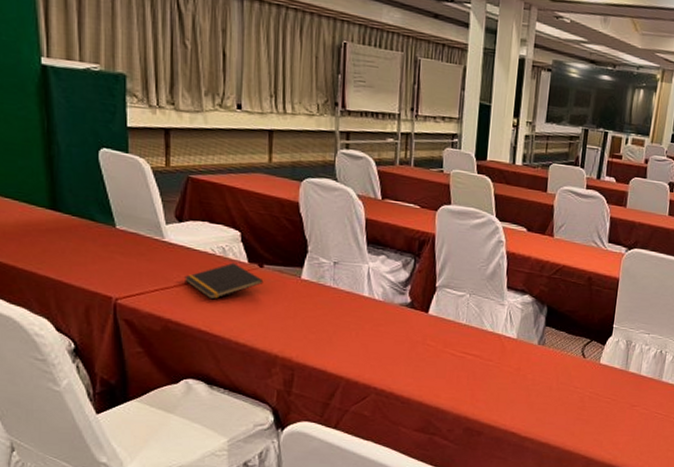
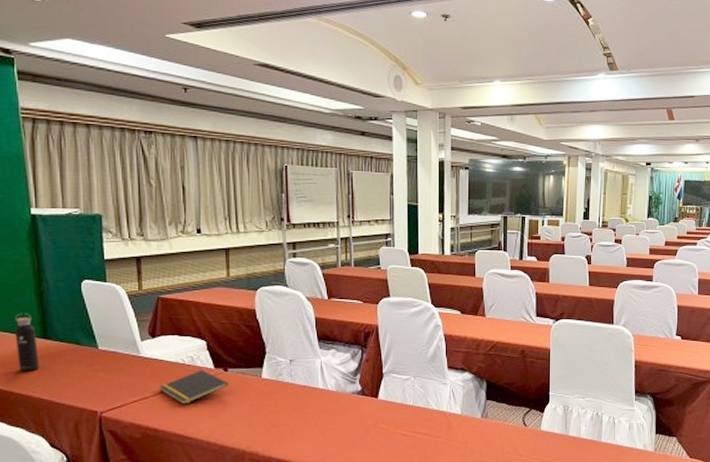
water bottle: none [18,177,47,246] -> present [15,313,40,372]

